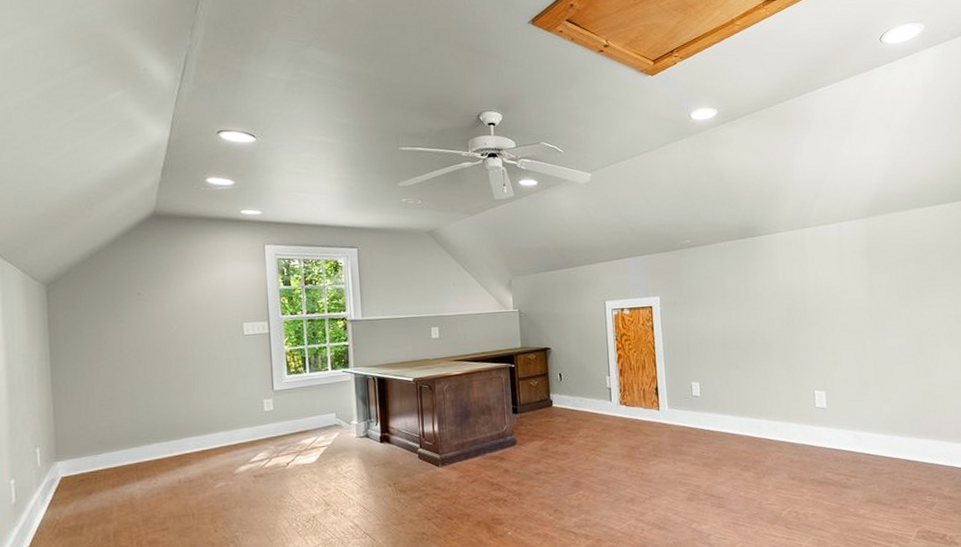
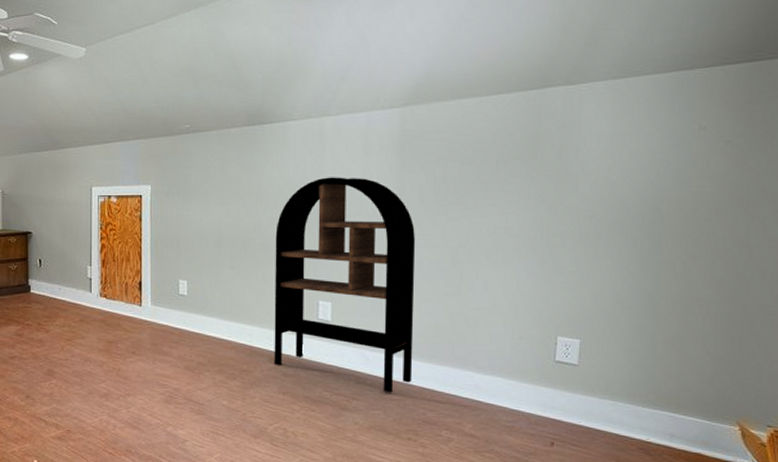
bookshelf: none [772,280,898,468] -> present [274,177,416,393]

